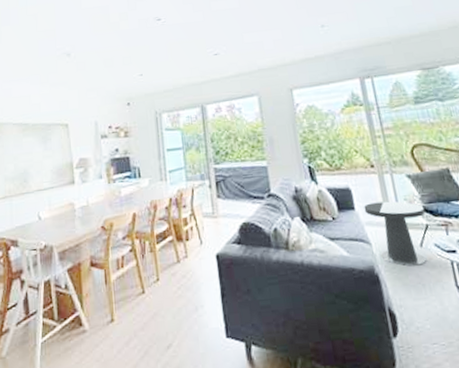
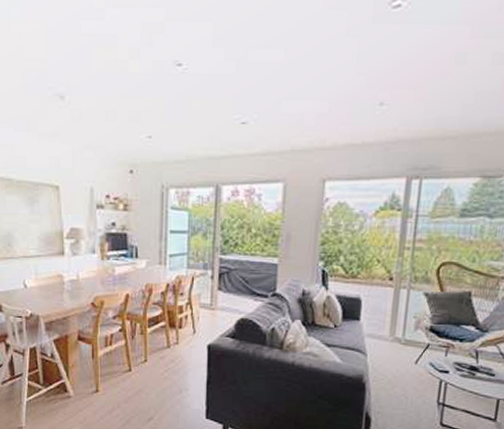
side table: present [364,201,426,266] -> none [369,316,432,380]

